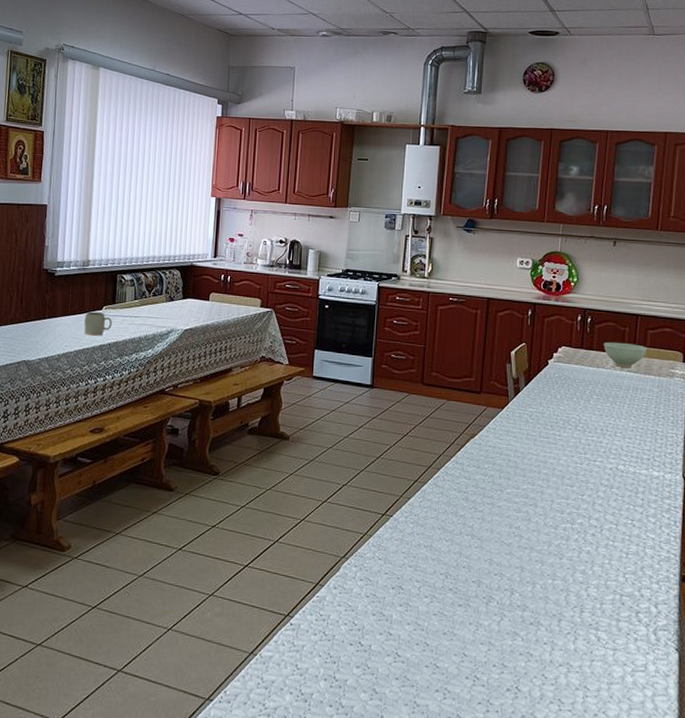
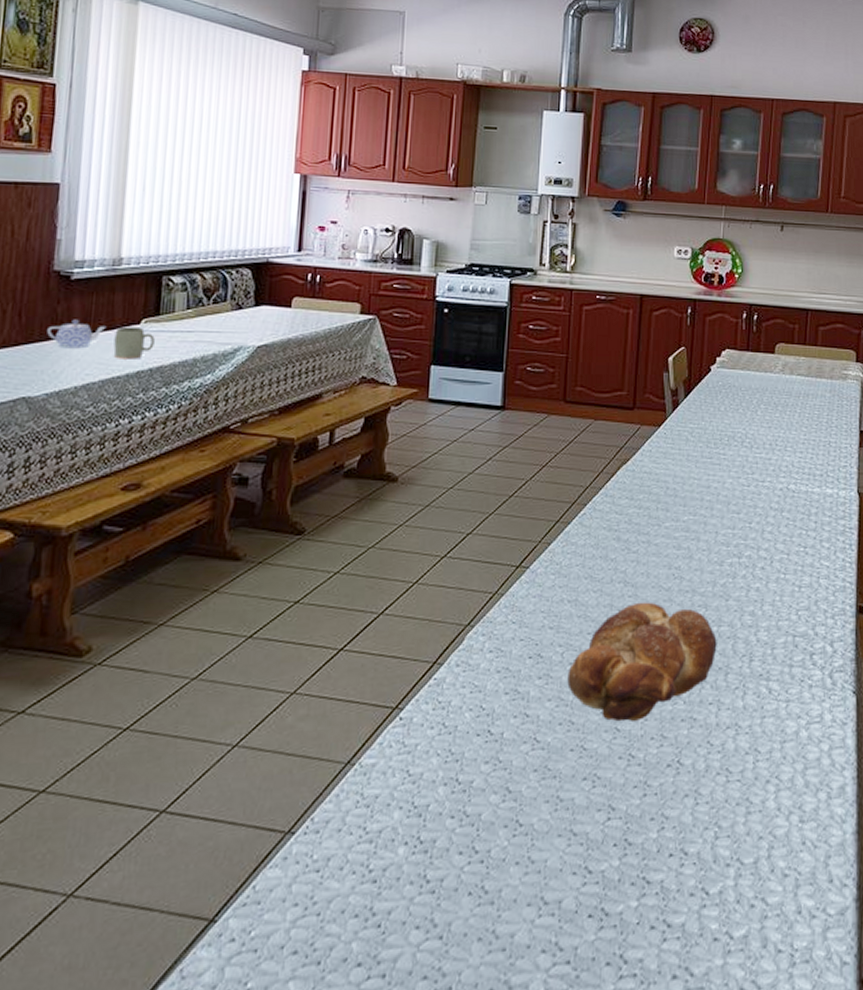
teapot: none [39,305,79,327] -> present [47,319,107,349]
bread loaf: none [423,553,552,650] -> present [567,602,717,722]
bowl: present [603,342,648,368] -> none [771,341,819,372]

